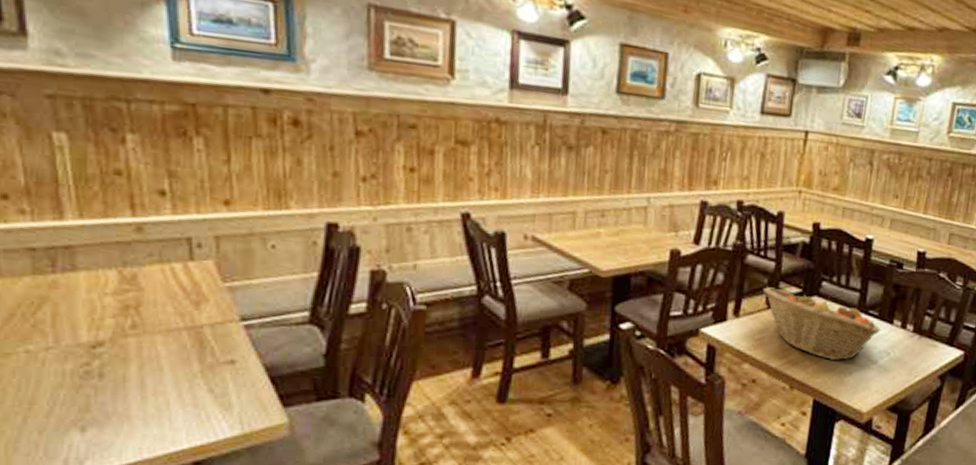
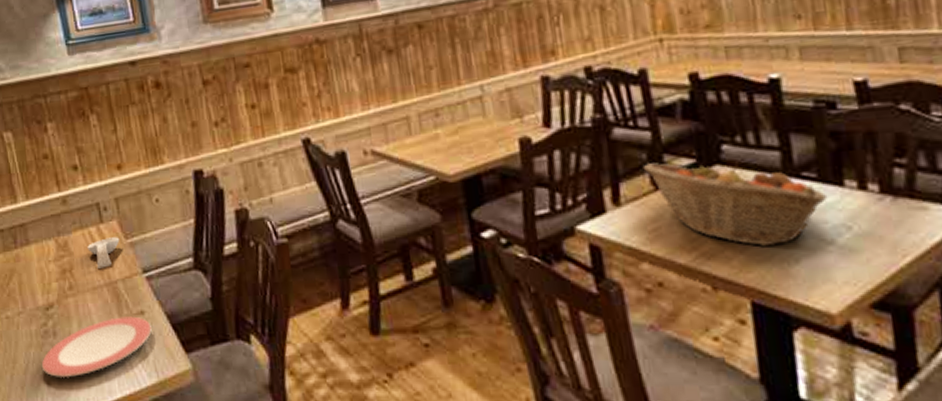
plate: none [74,364,242,425] -> present [41,316,152,378]
spoon rest: none [166,277,215,310] -> present [87,237,120,269]

